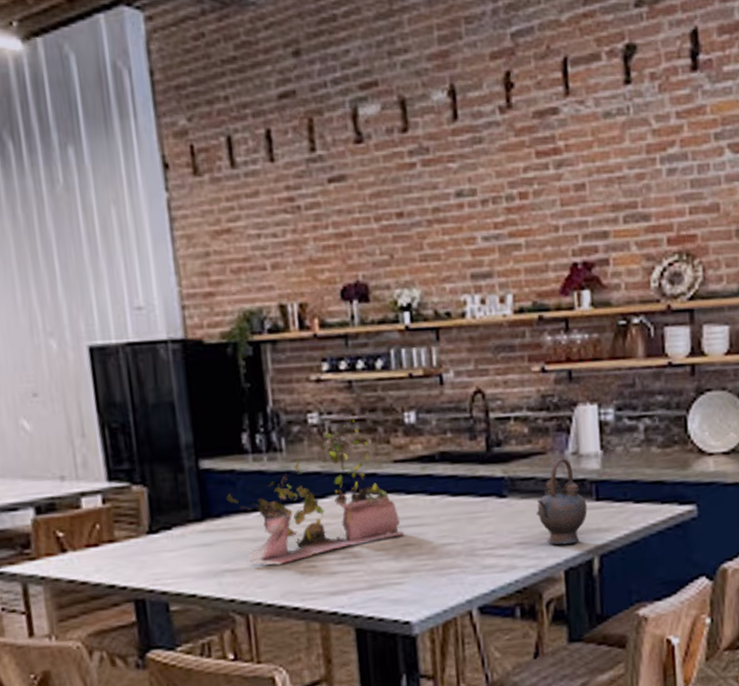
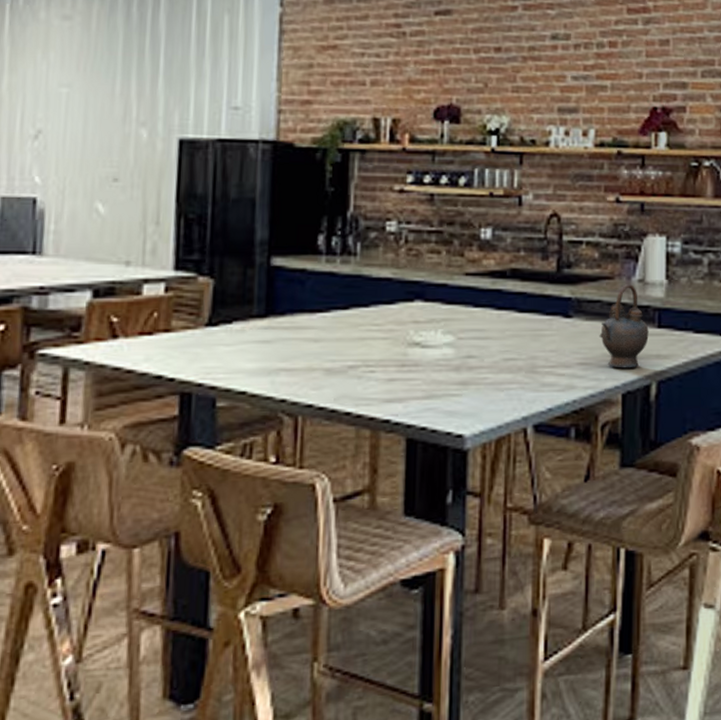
plant pot: present [226,420,404,565] -> none [293,231,468,368]

